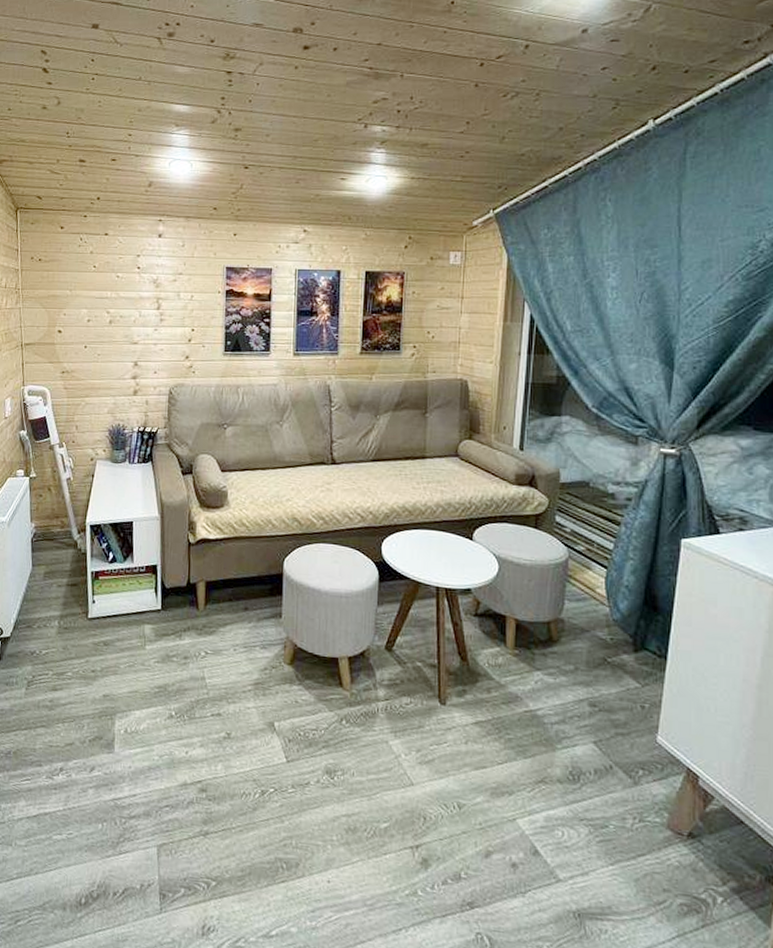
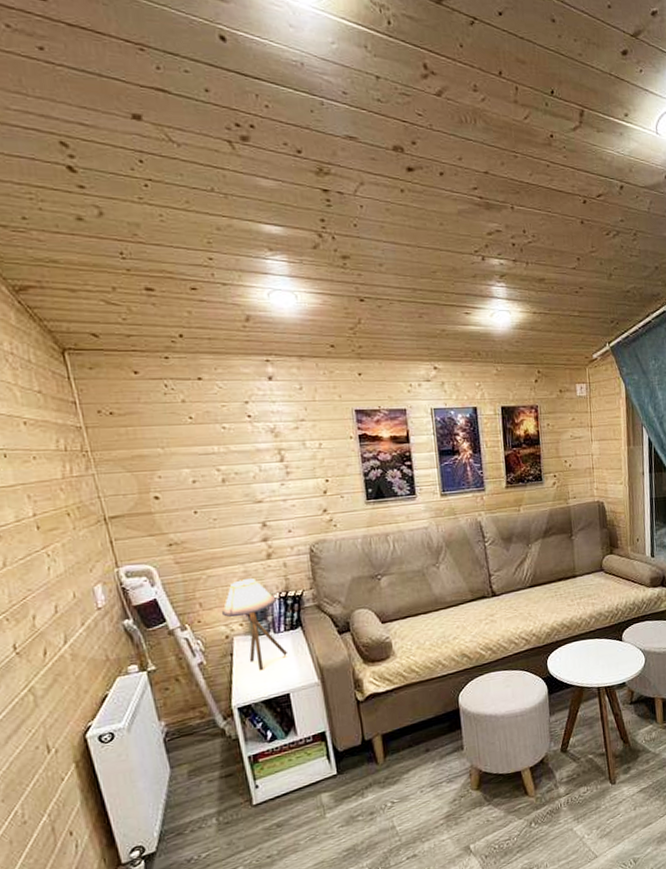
table lamp: none [91,410,137,495] -> present [221,578,287,671]

